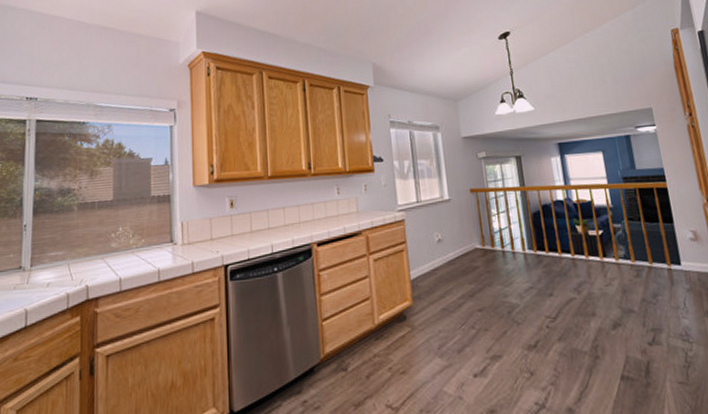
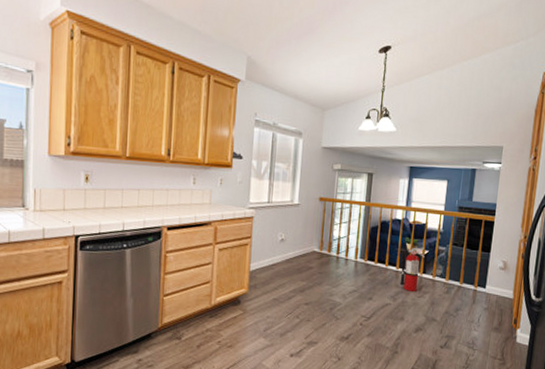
fire extinguisher: none [573,226,602,280] -> present [400,246,425,291]

